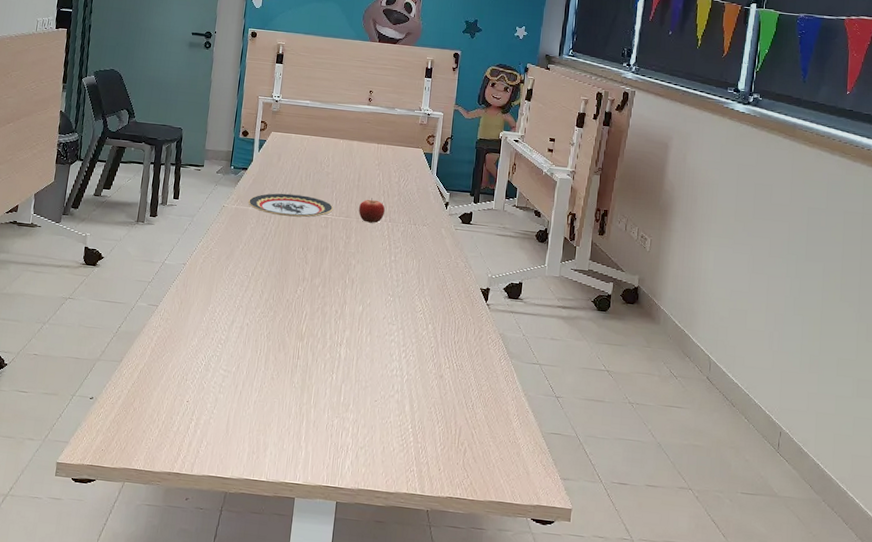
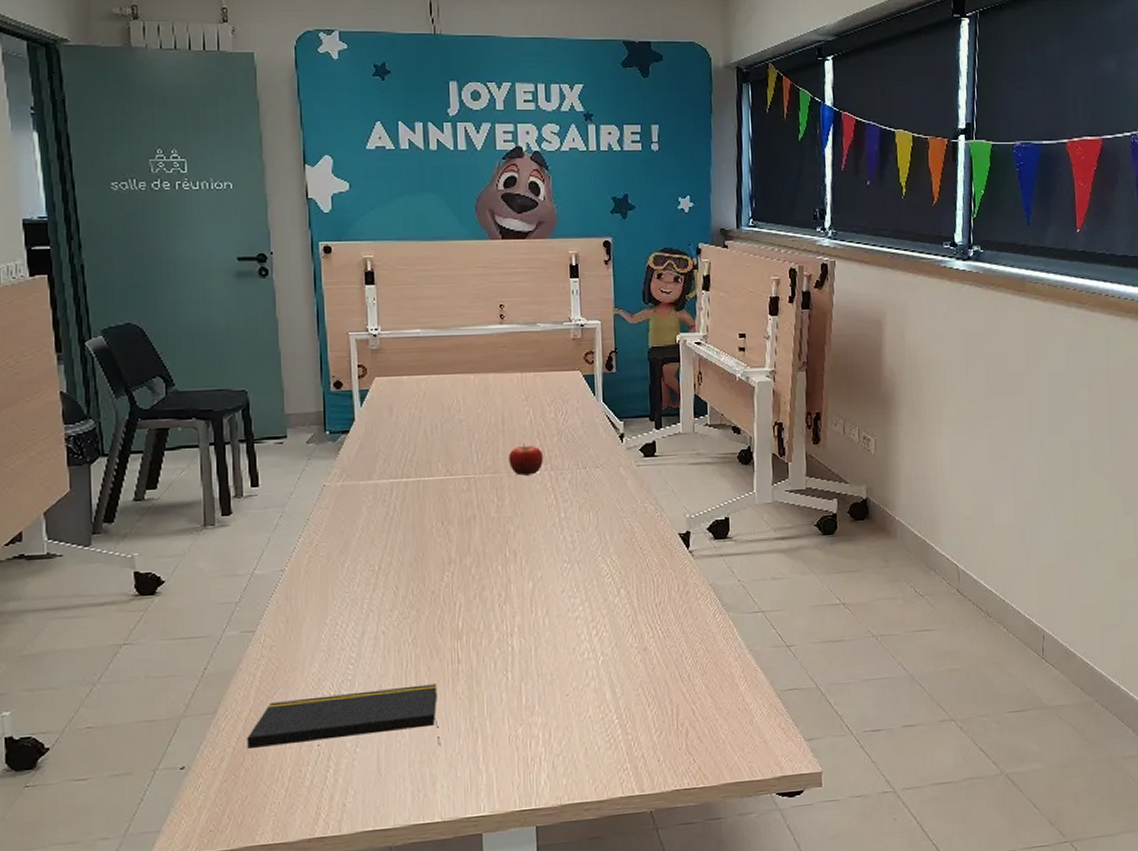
notepad: none [138,361,280,421] -> present [247,684,441,750]
plate: present [248,193,334,218] -> none [357,454,475,486]

